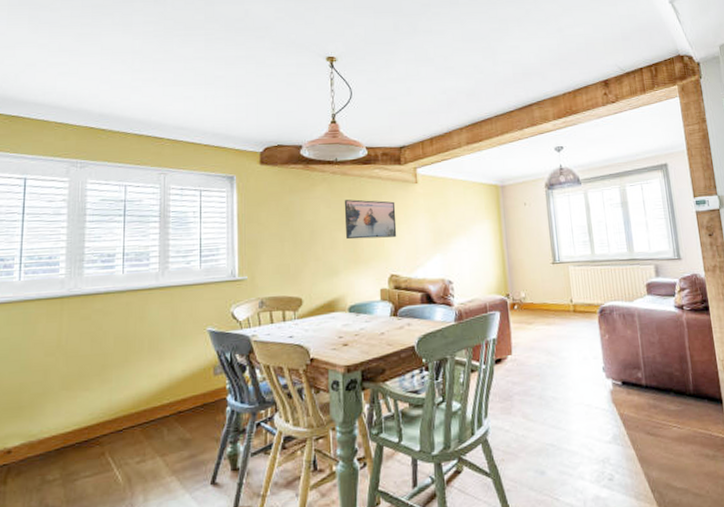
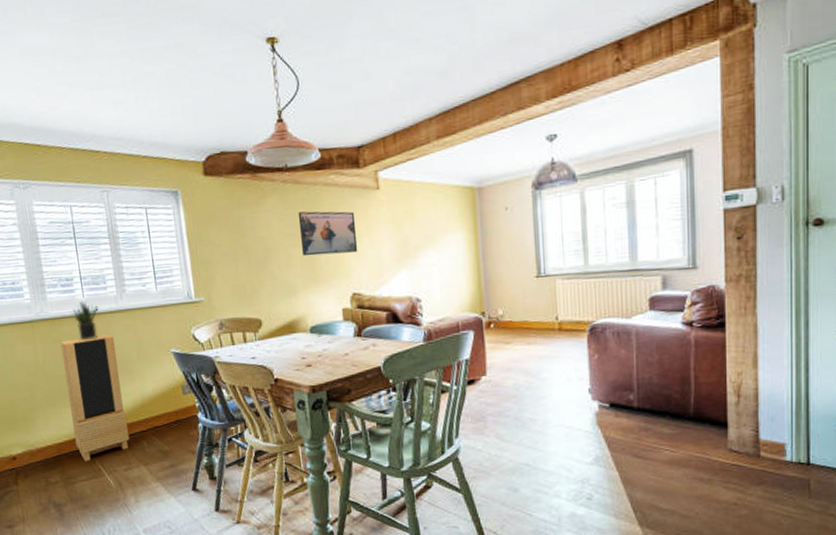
storage cabinet: none [86,311,149,453] -> present [61,334,130,461]
potted plant: none [109,277,137,317] -> present [73,301,99,340]

